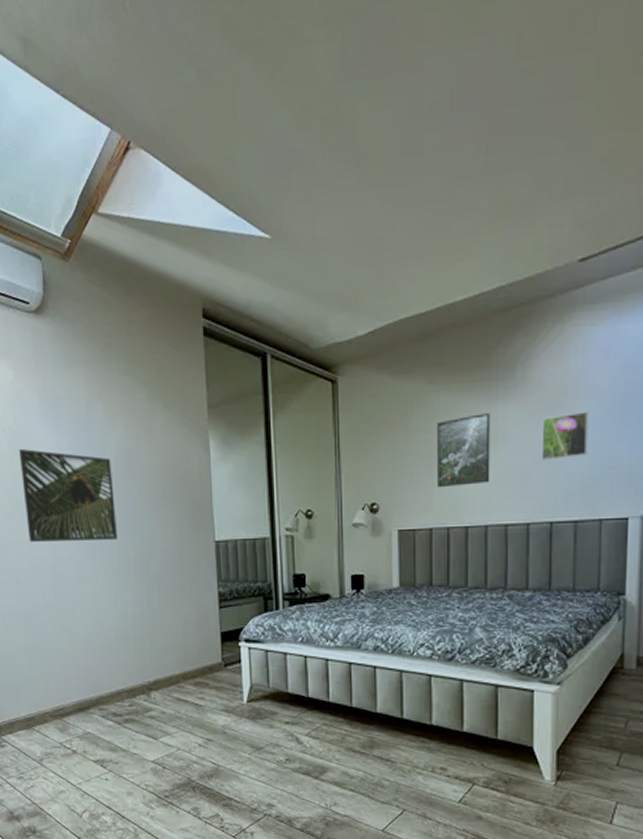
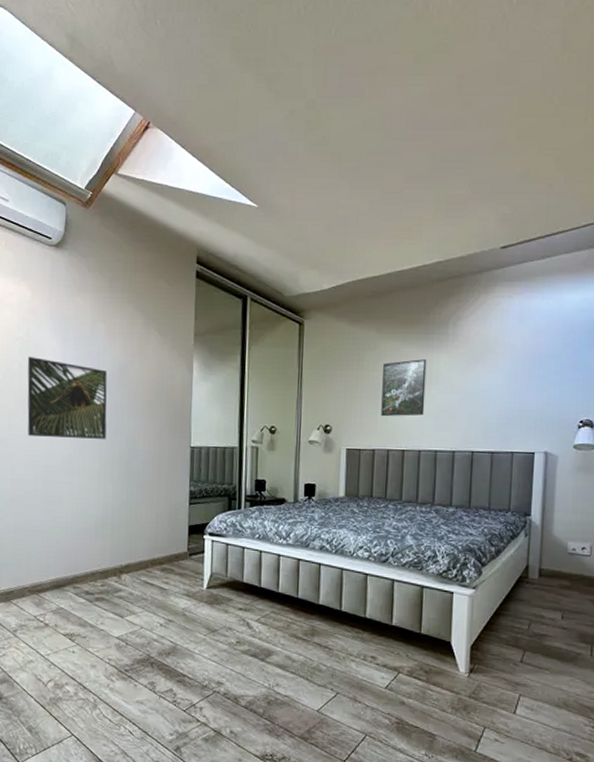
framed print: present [541,411,589,461] -> none [466,364,505,401]

